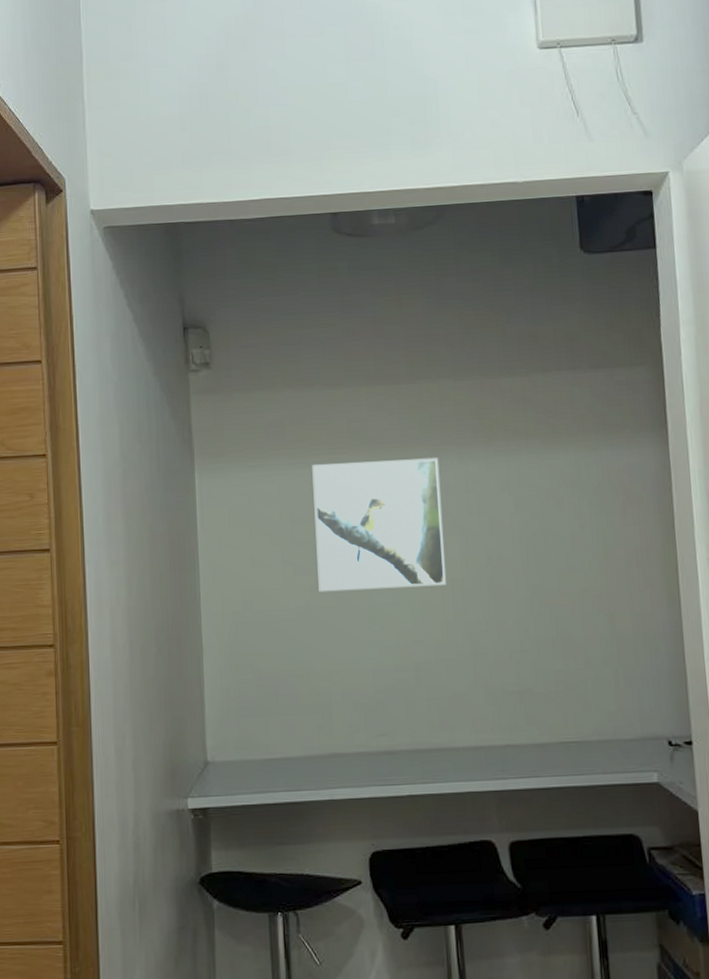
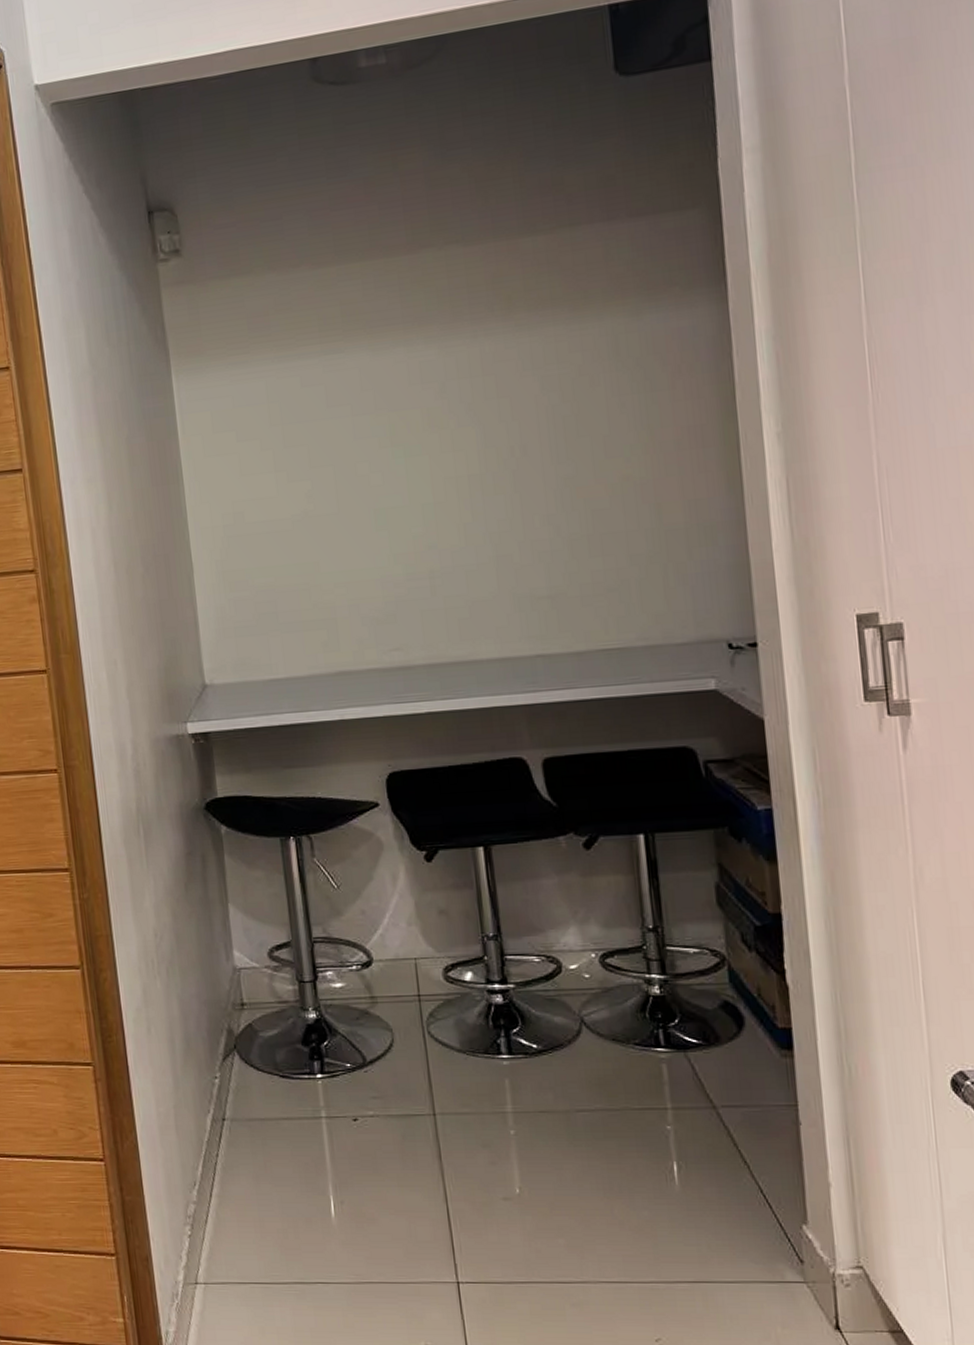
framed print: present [312,458,446,592] -> none [302,338,462,499]

